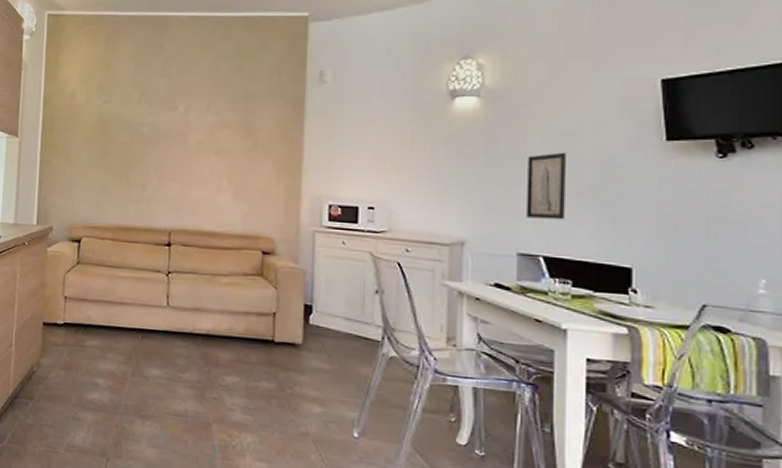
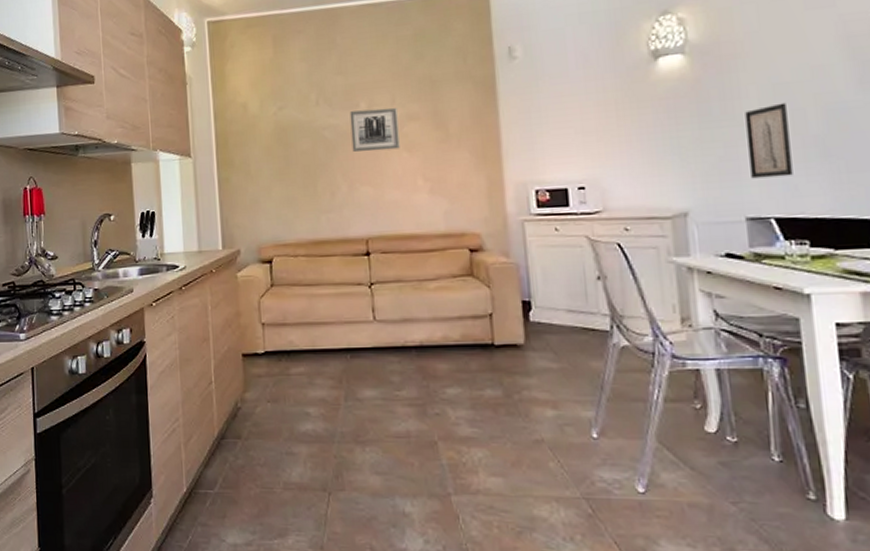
wall art: none [166,113,212,152] -> present [349,107,400,152]

